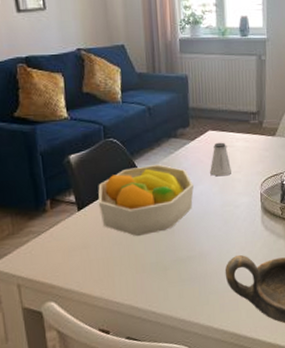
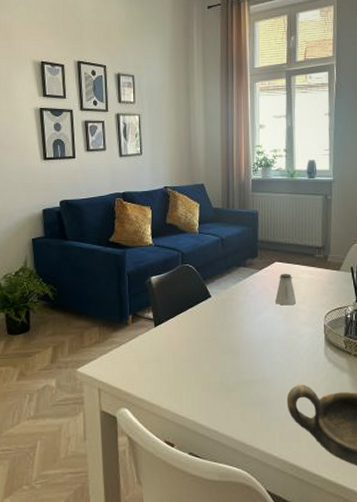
fruit bowl: present [98,164,194,237] -> none [172,290,259,356]

